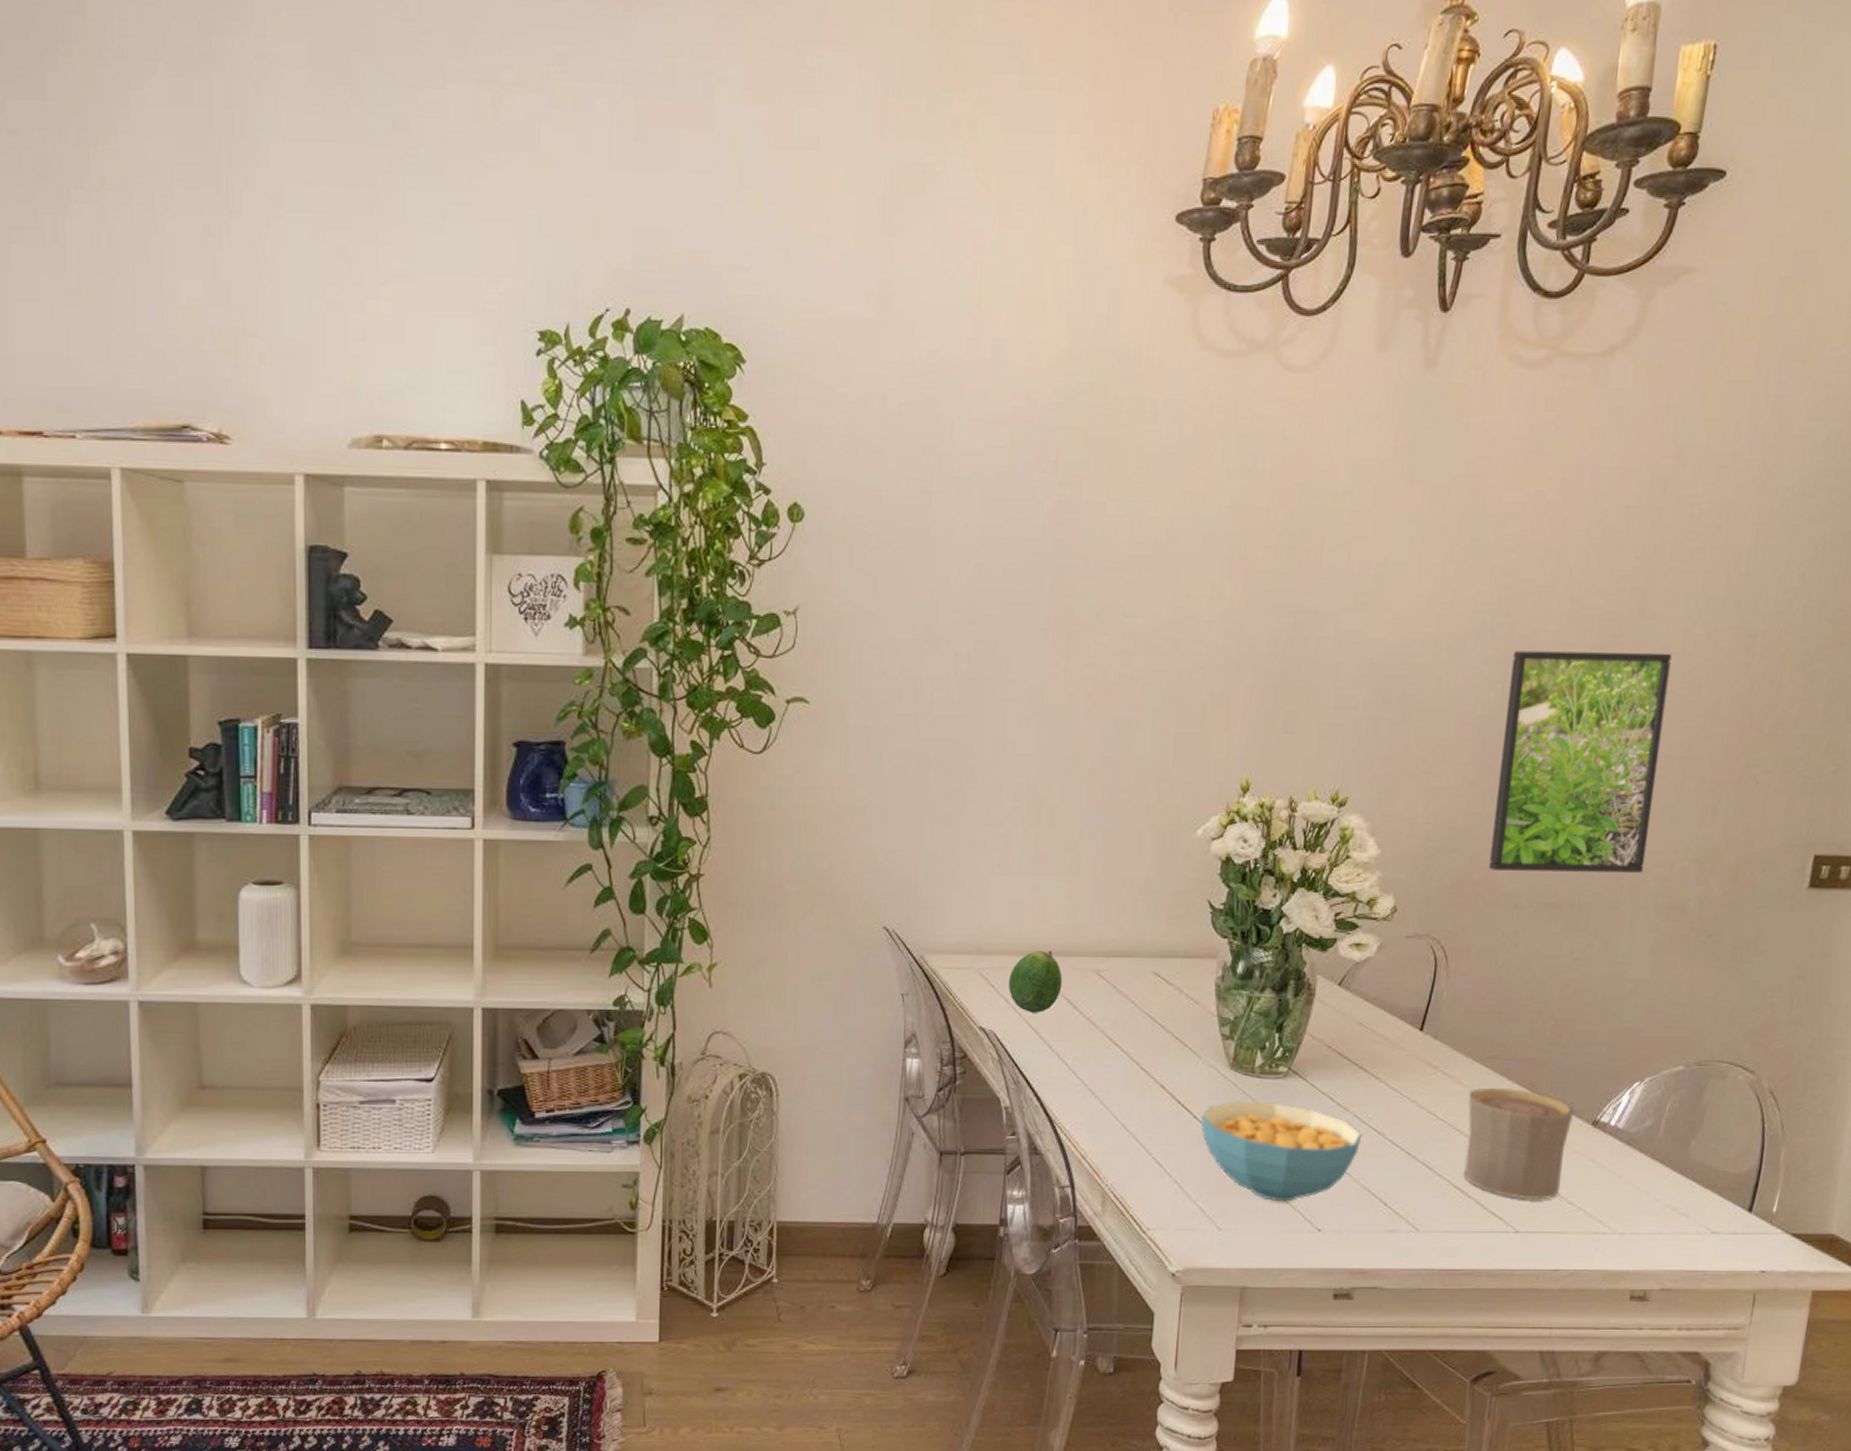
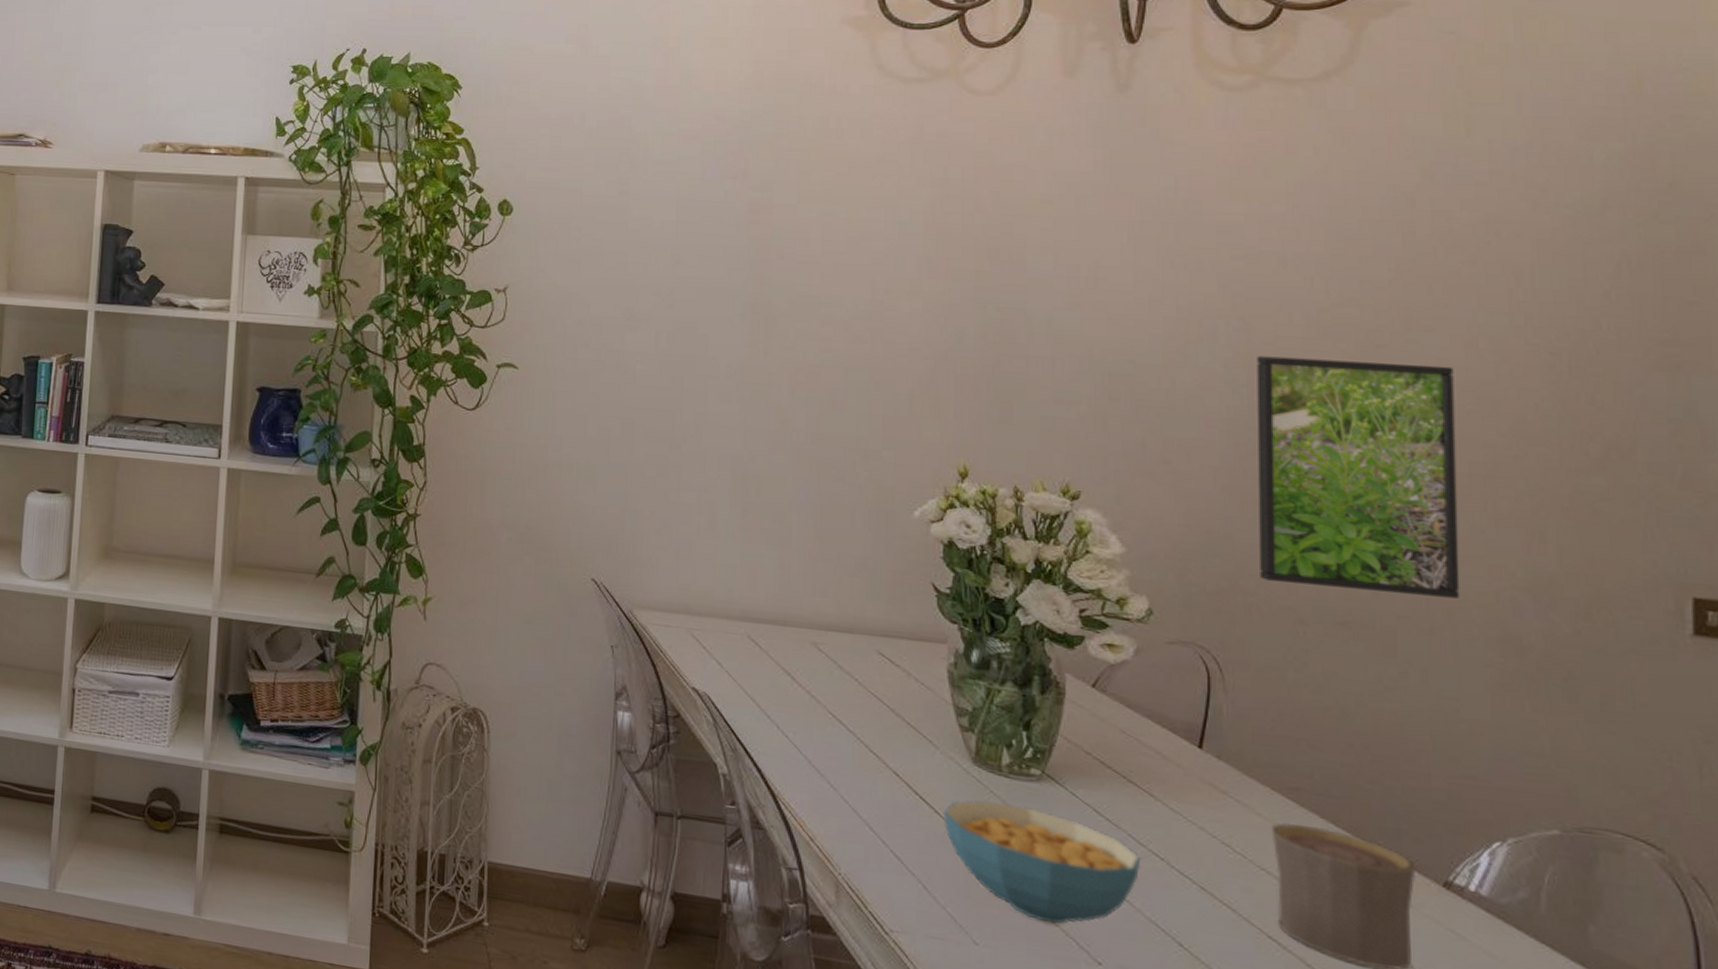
fruit: present [1008,949,1063,1013] -> none [720,616,778,680]

